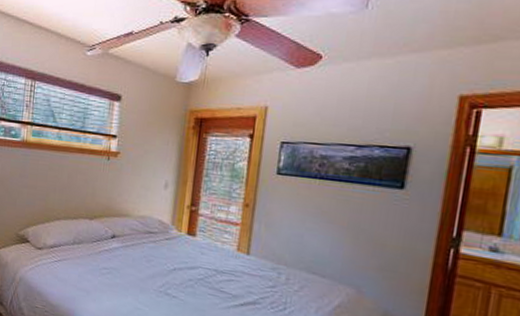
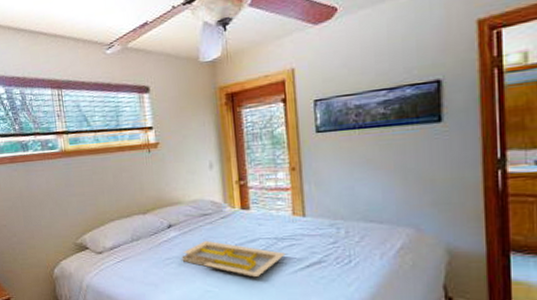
serving tray: none [118,257,222,305] -> present [182,240,286,278]

